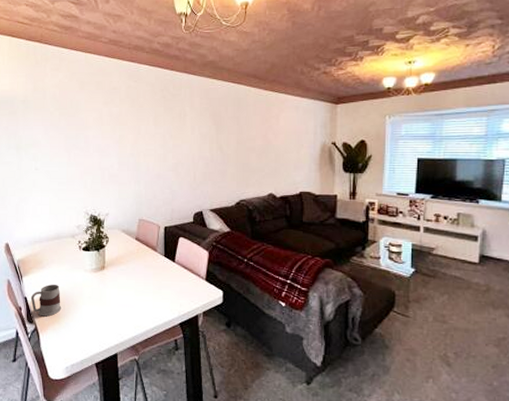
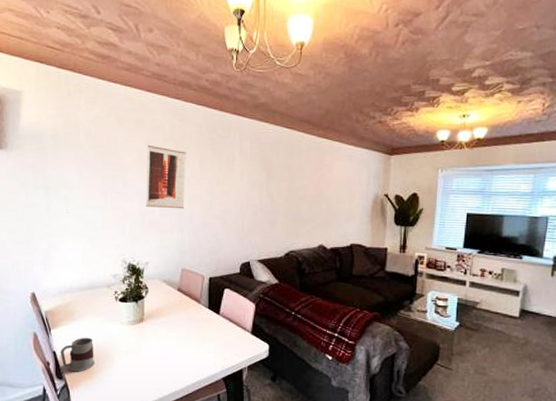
wall art: none [105,105,141,163] -> present [146,144,186,209]

